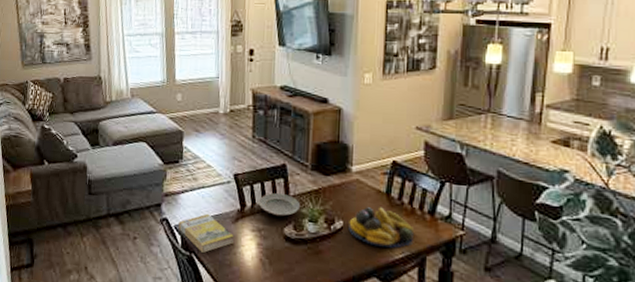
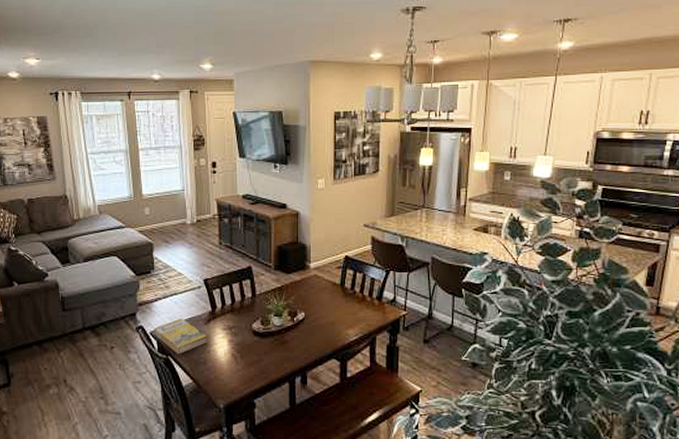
plate: present [258,193,301,217] -> none [228,293,267,314]
fruit bowl: present [349,207,413,248] -> none [310,297,365,332]

